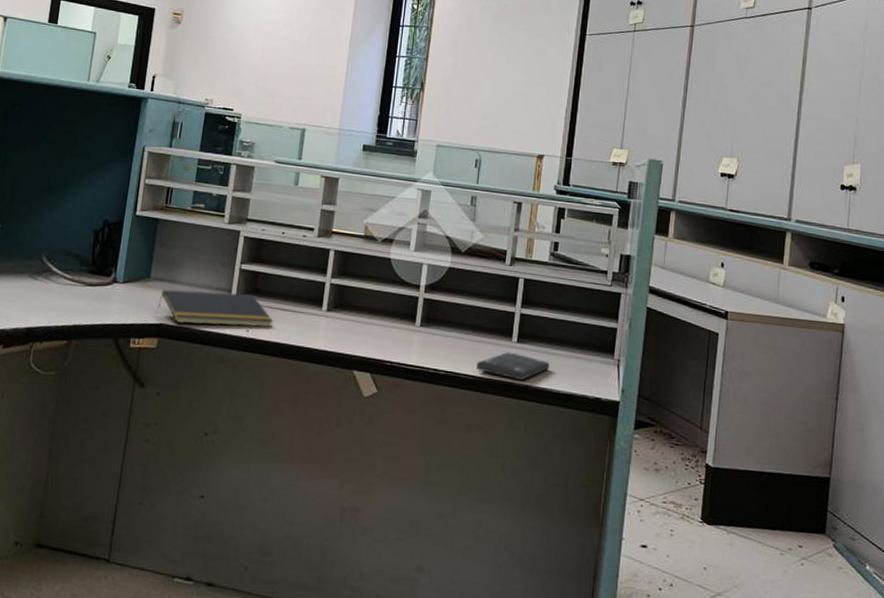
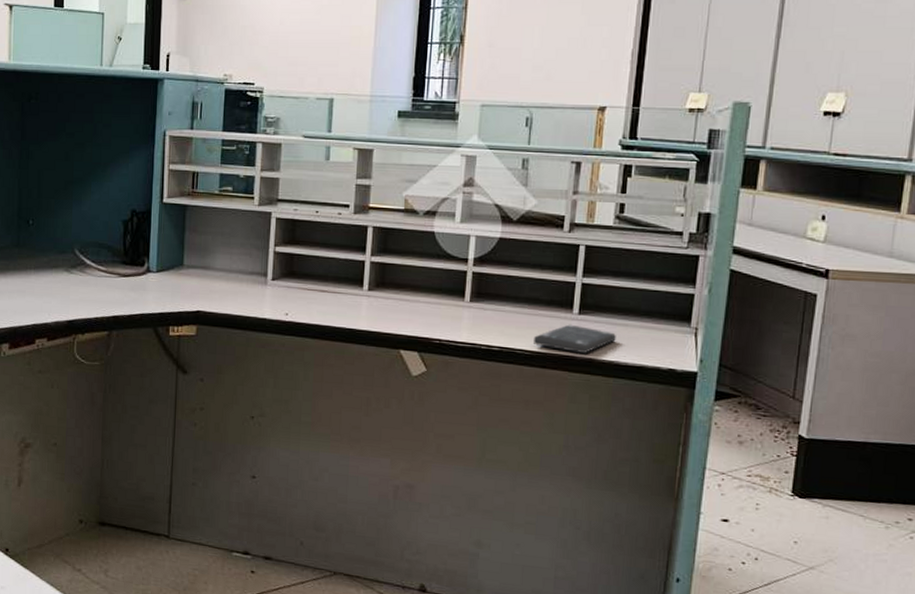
notepad: present [158,289,274,327] -> none [193,276,313,311]

